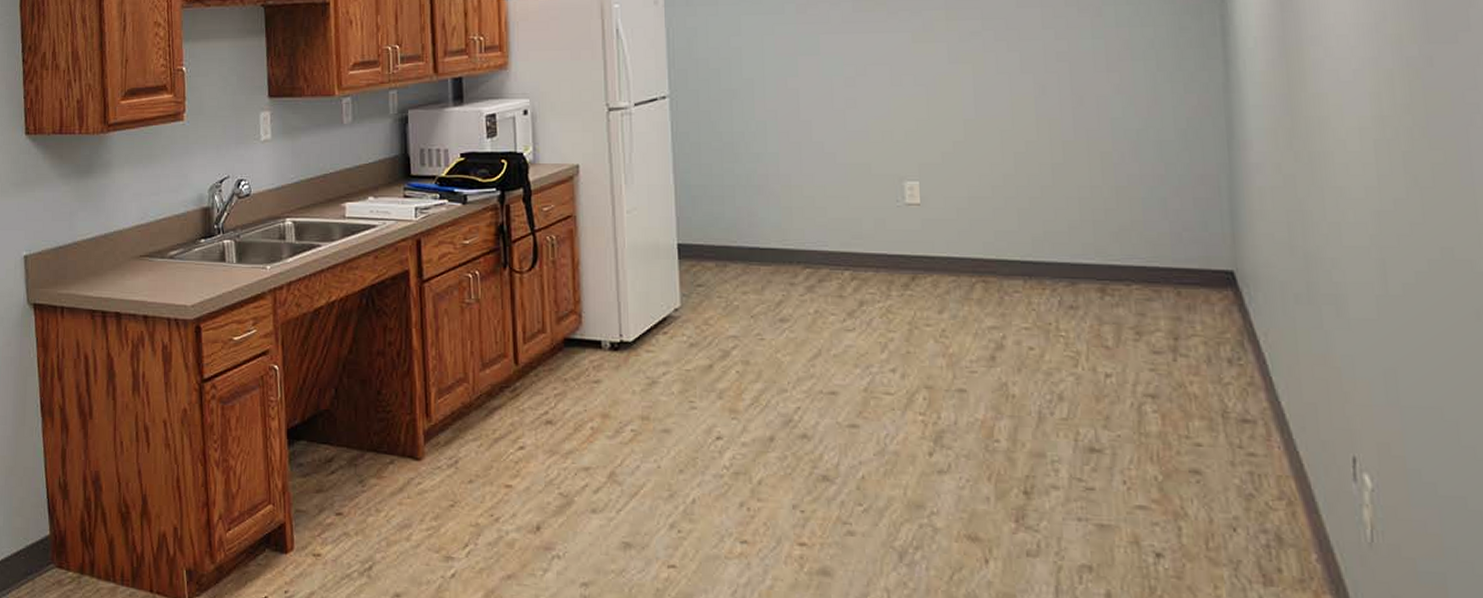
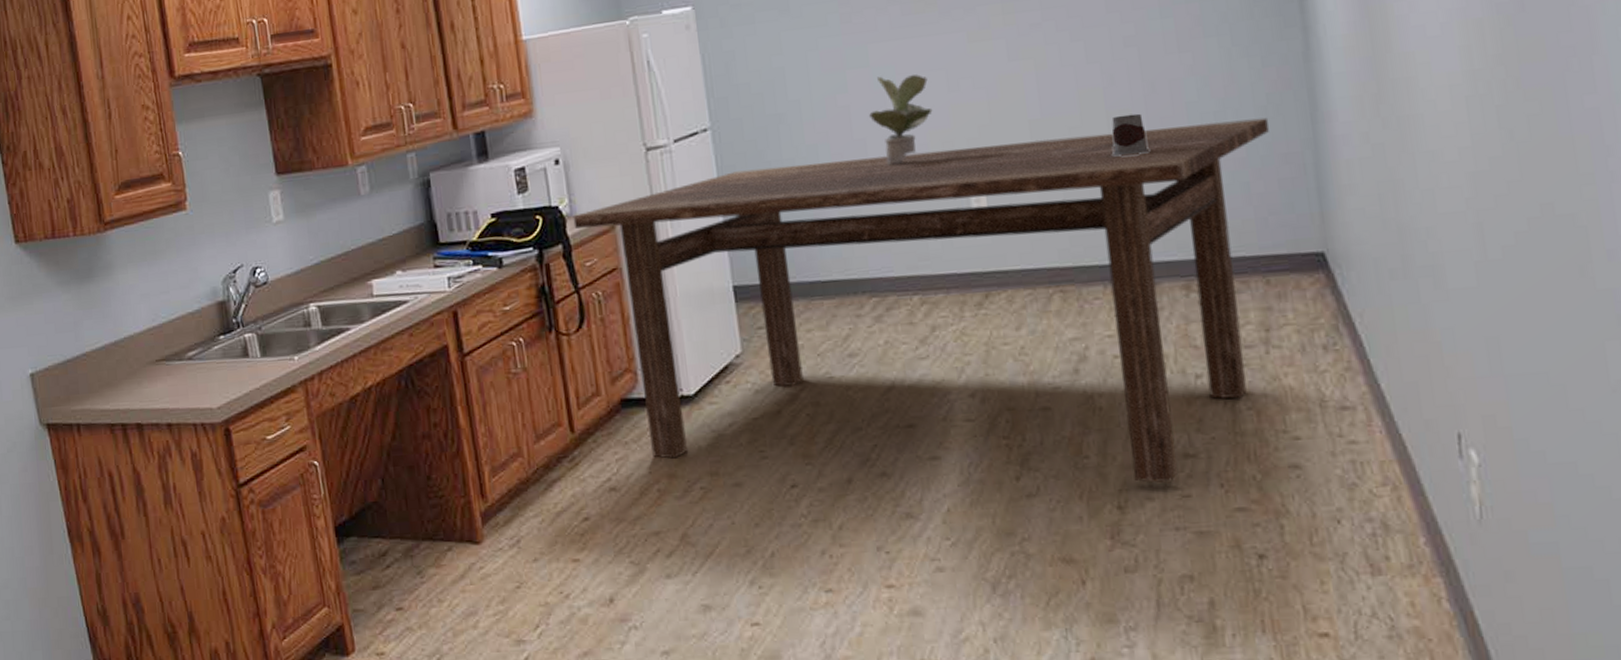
dining table: none [535,138,1188,474] -> present [573,117,1269,483]
potted plant: none [816,65,875,147] -> present [869,74,933,165]
mug: none [1040,123,1075,161] -> present [1111,113,1151,157]

